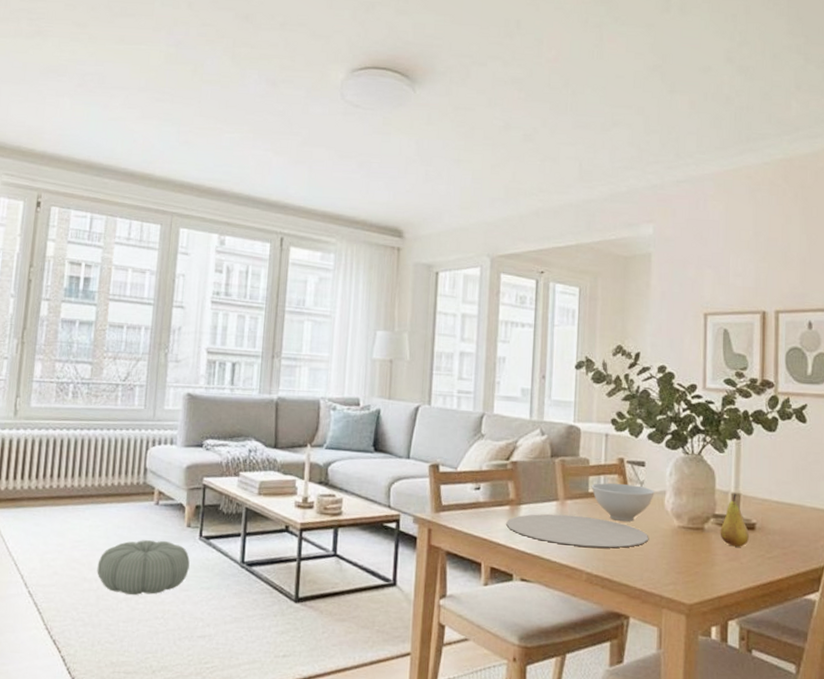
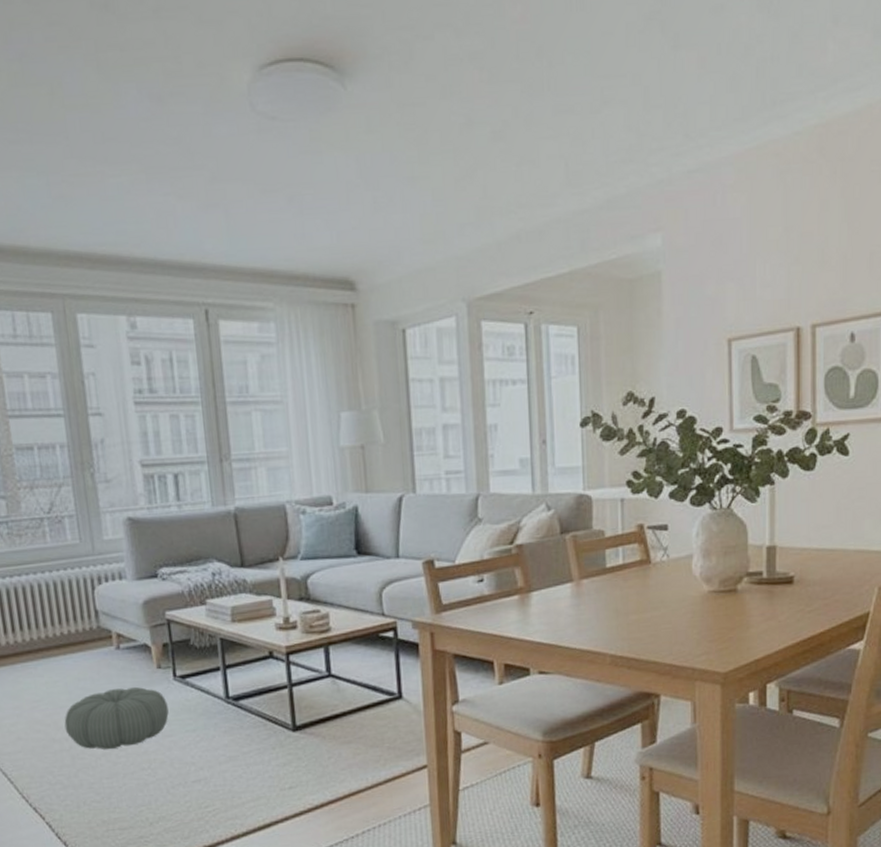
placemat: present [506,513,649,548] -> none [517,594,677,629]
bowl: present [591,483,655,522] -> none [608,552,680,595]
fruit: present [720,493,749,547] -> none [754,546,787,605]

